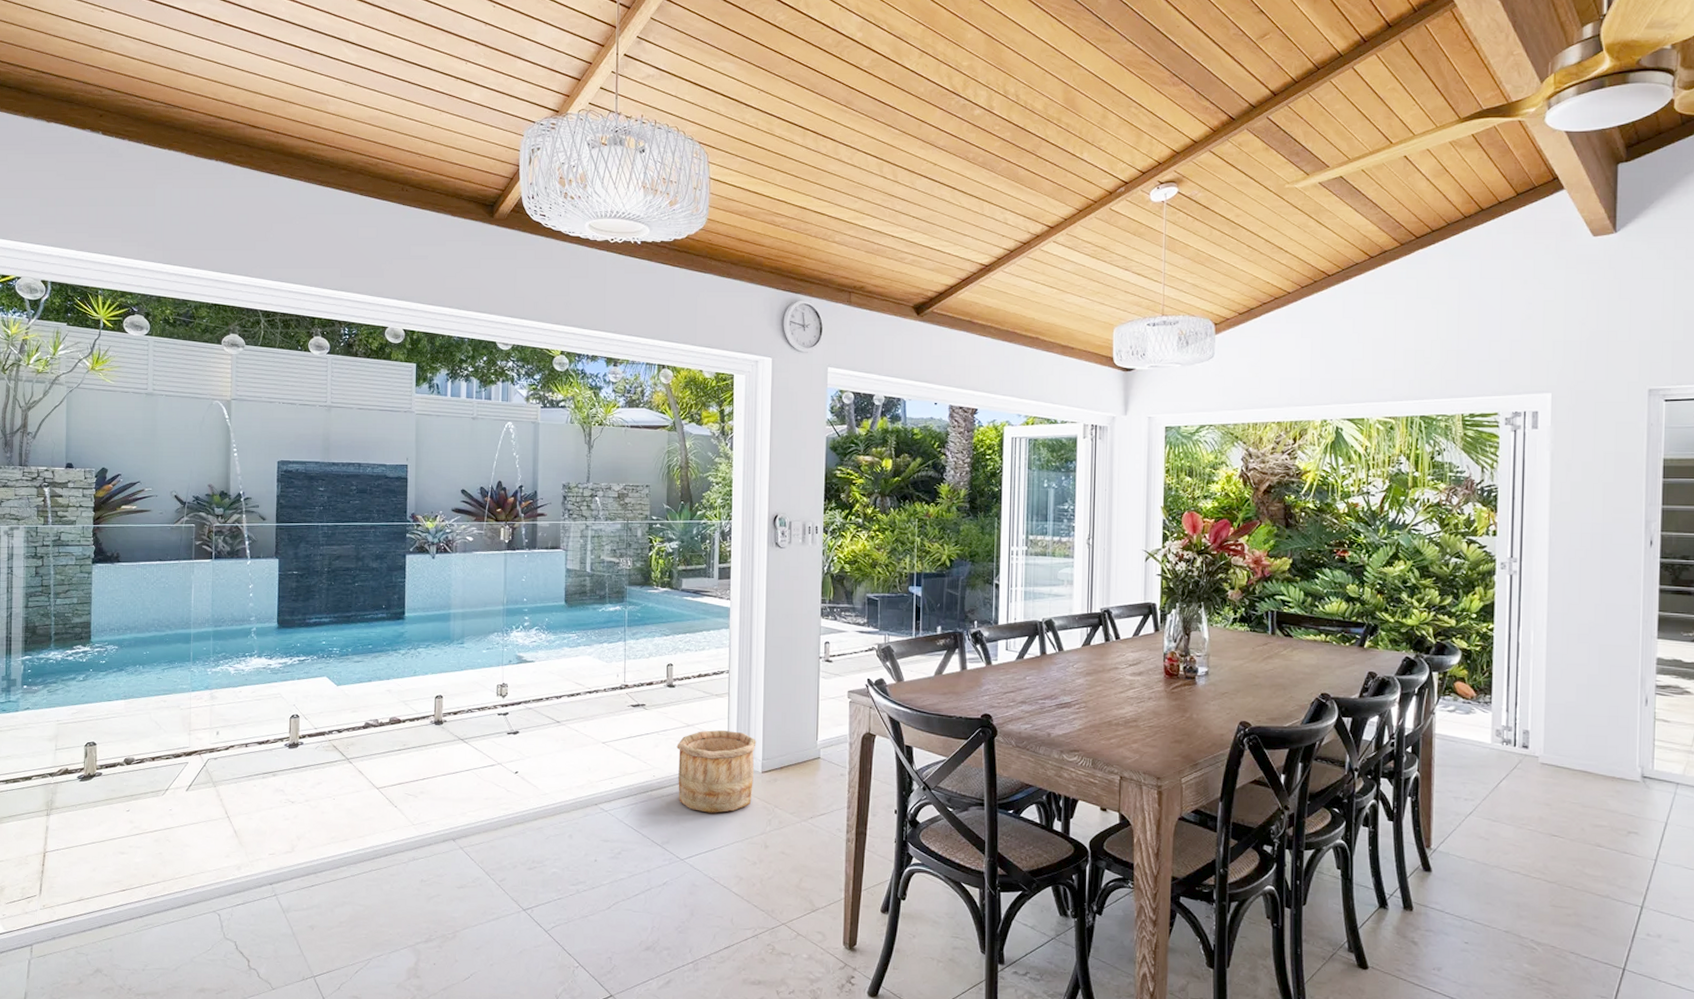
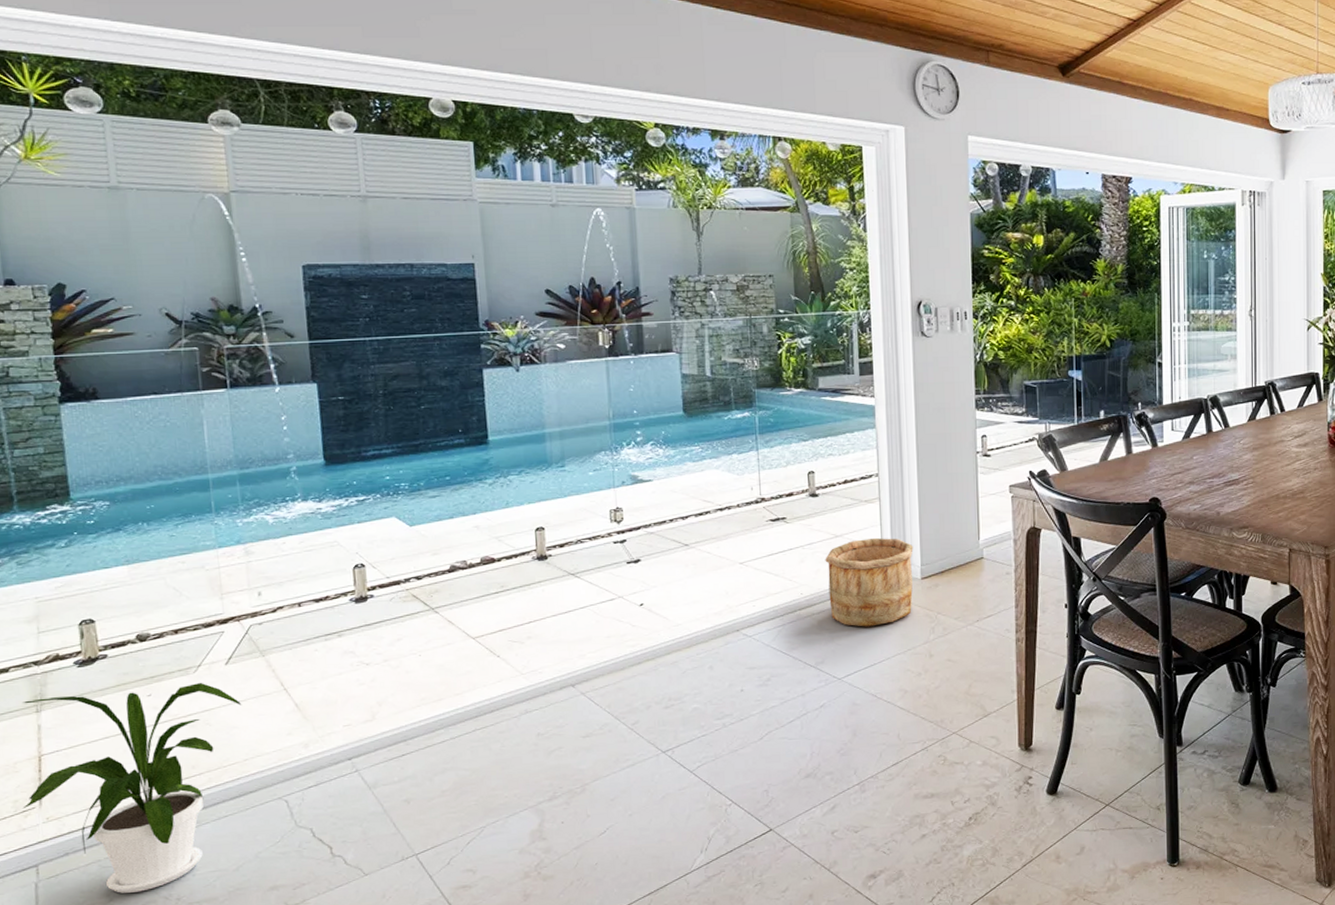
house plant: none [27,803,195,979] -> present [22,682,242,893]

